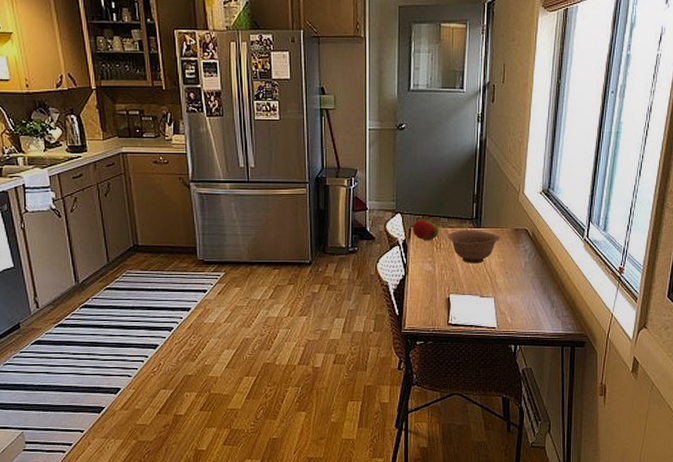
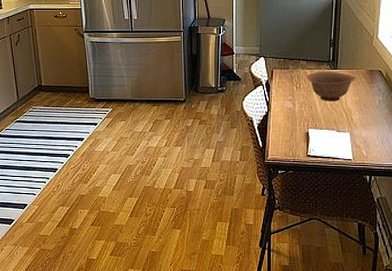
fruit: present [412,219,439,241] -> none [274,62,298,81]

